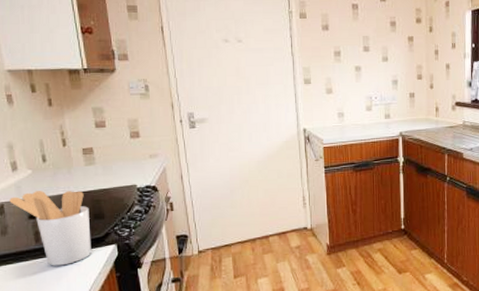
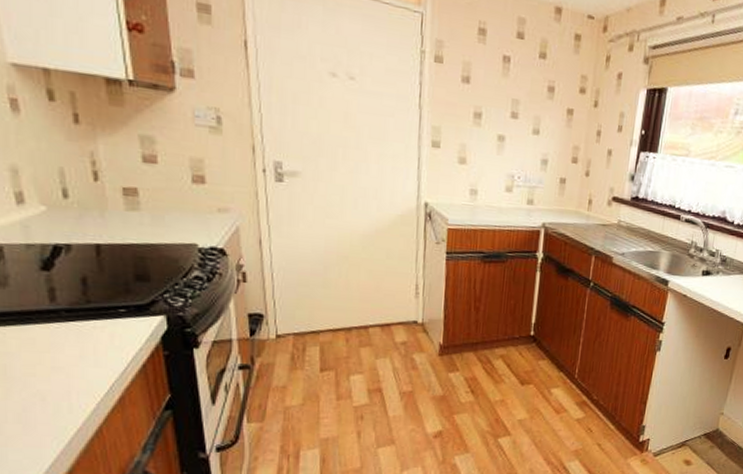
utensil holder: present [9,191,92,266] -> none [12,235,131,335]

